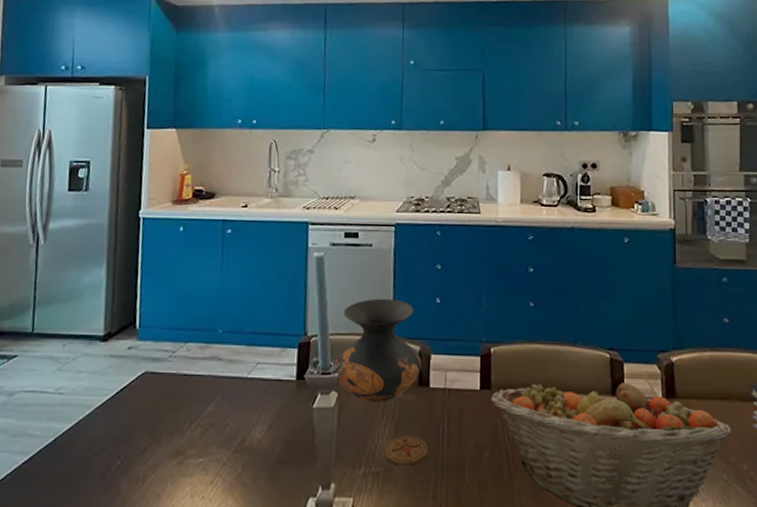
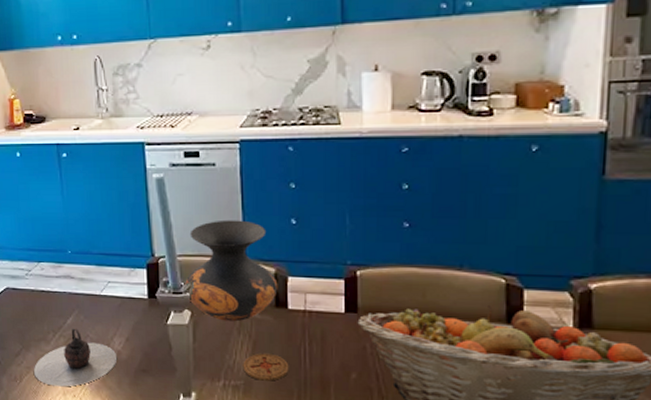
teapot: none [161,416,257,487] -> present [34,328,118,387]

